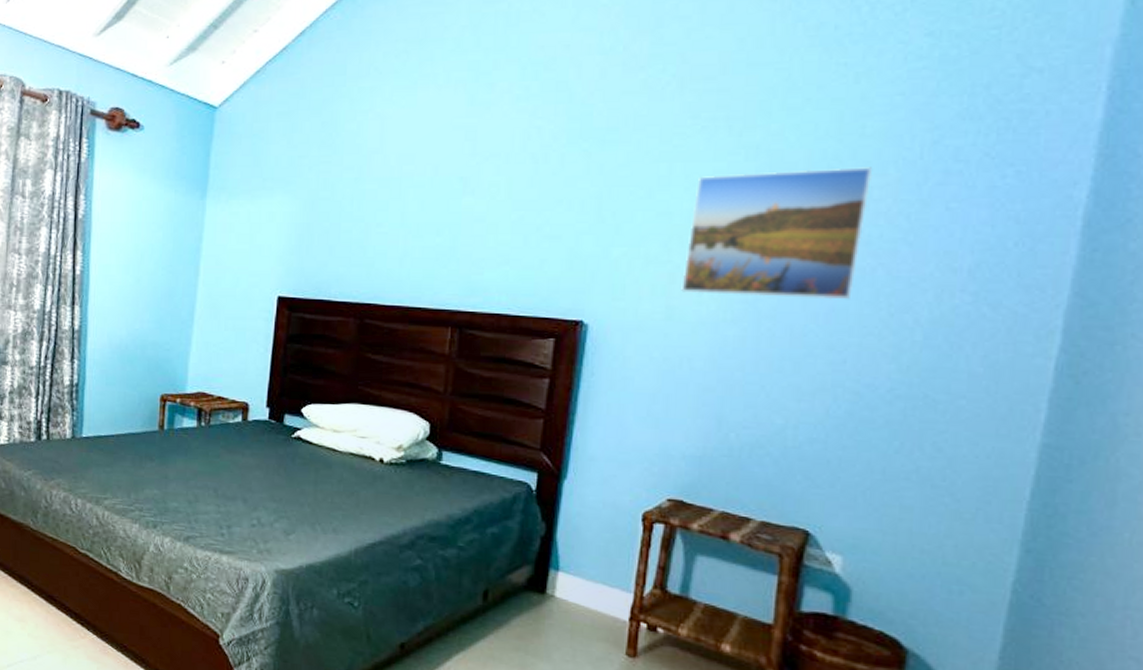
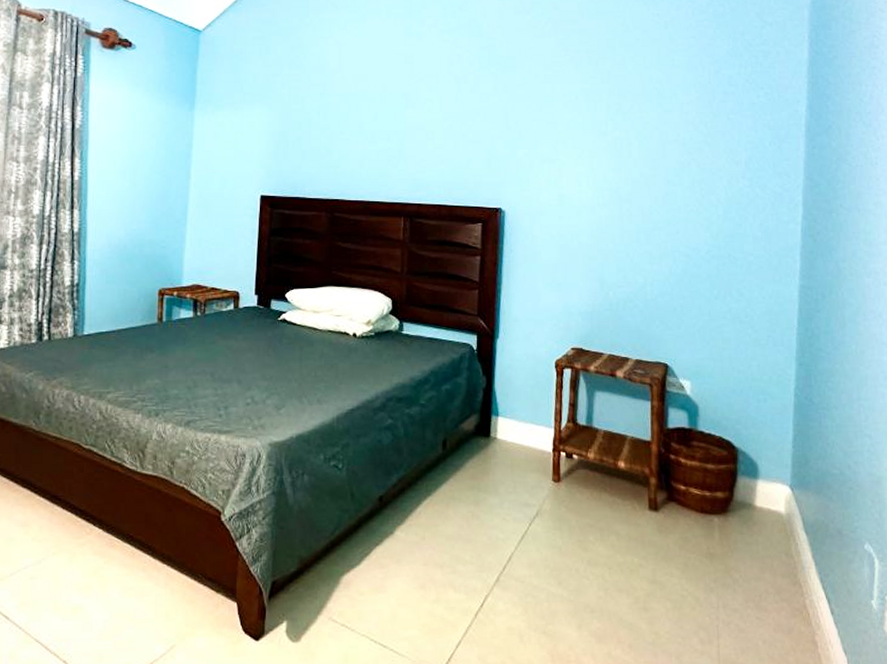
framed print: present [681,167,873,300] -> none [567,89,682,186]

